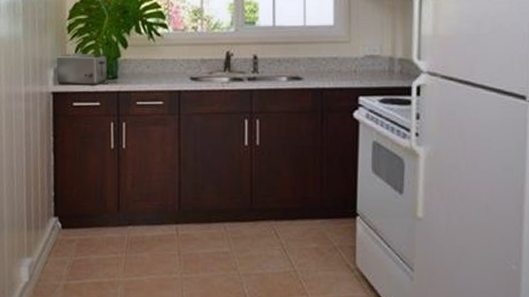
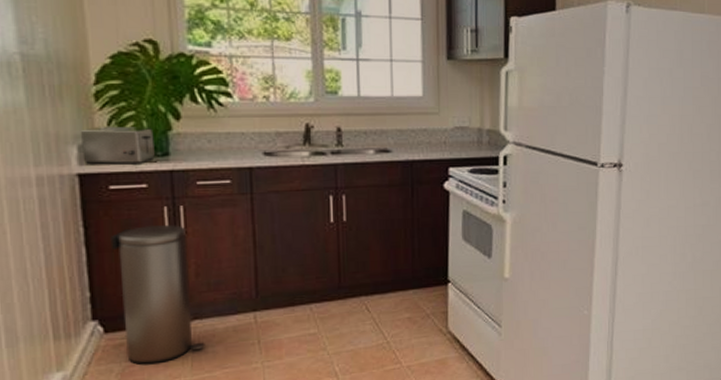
pedal bin: none [71,139,136,262] -> present [110,225,205,365]

